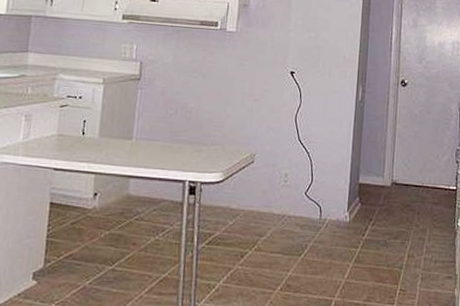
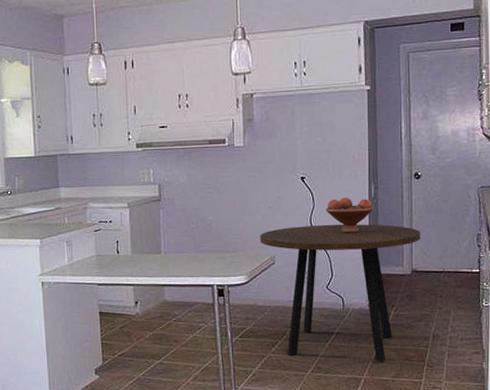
dining table: none [241,123,403,281] -> present [260,224,420,361]
fruit bowl: none [312,97,360,137] -> present [325,197,374,234]

